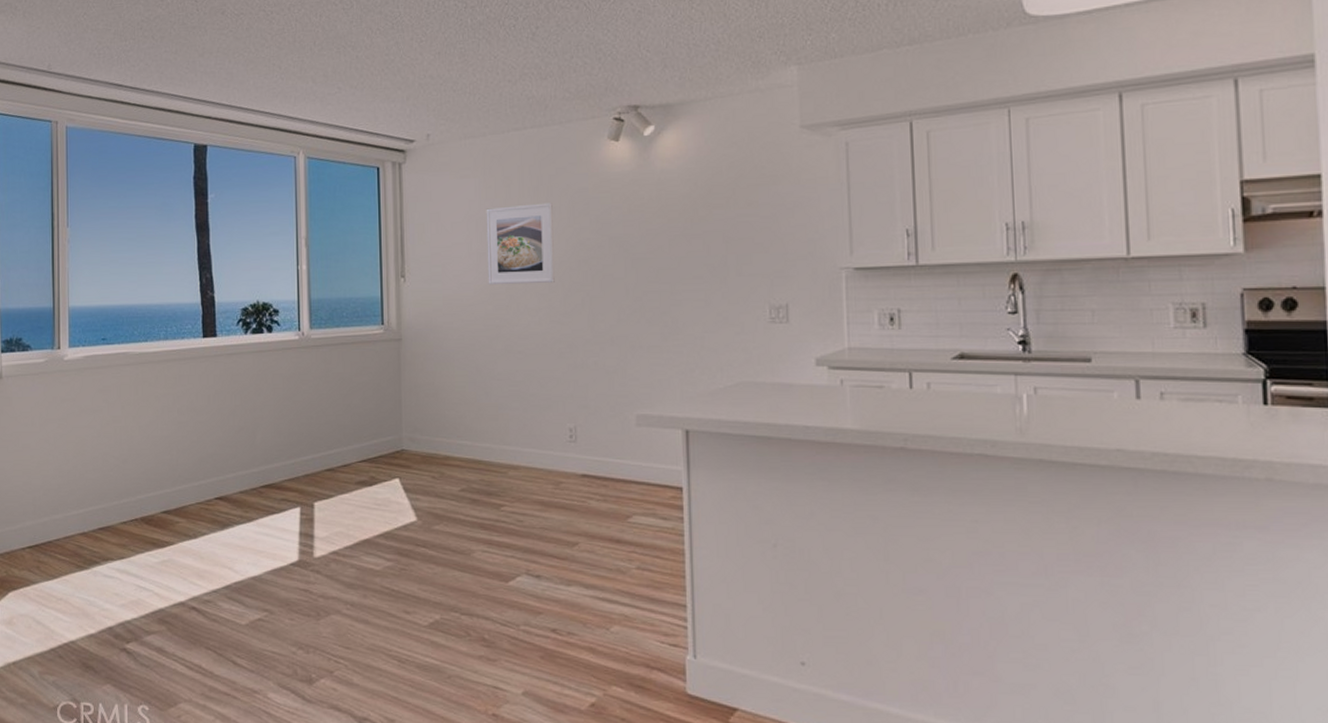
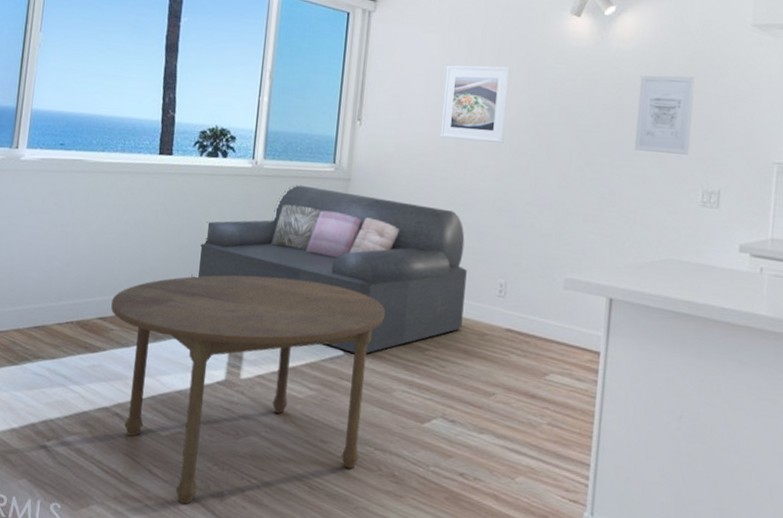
dining table: none [174,448,454,693] -> present [111,275,385,505]
sofa: none [251,351,535,518] -> present [191,184,467,354]
wall art: none [689,188,751,274] -> present [634,75,696,155]

